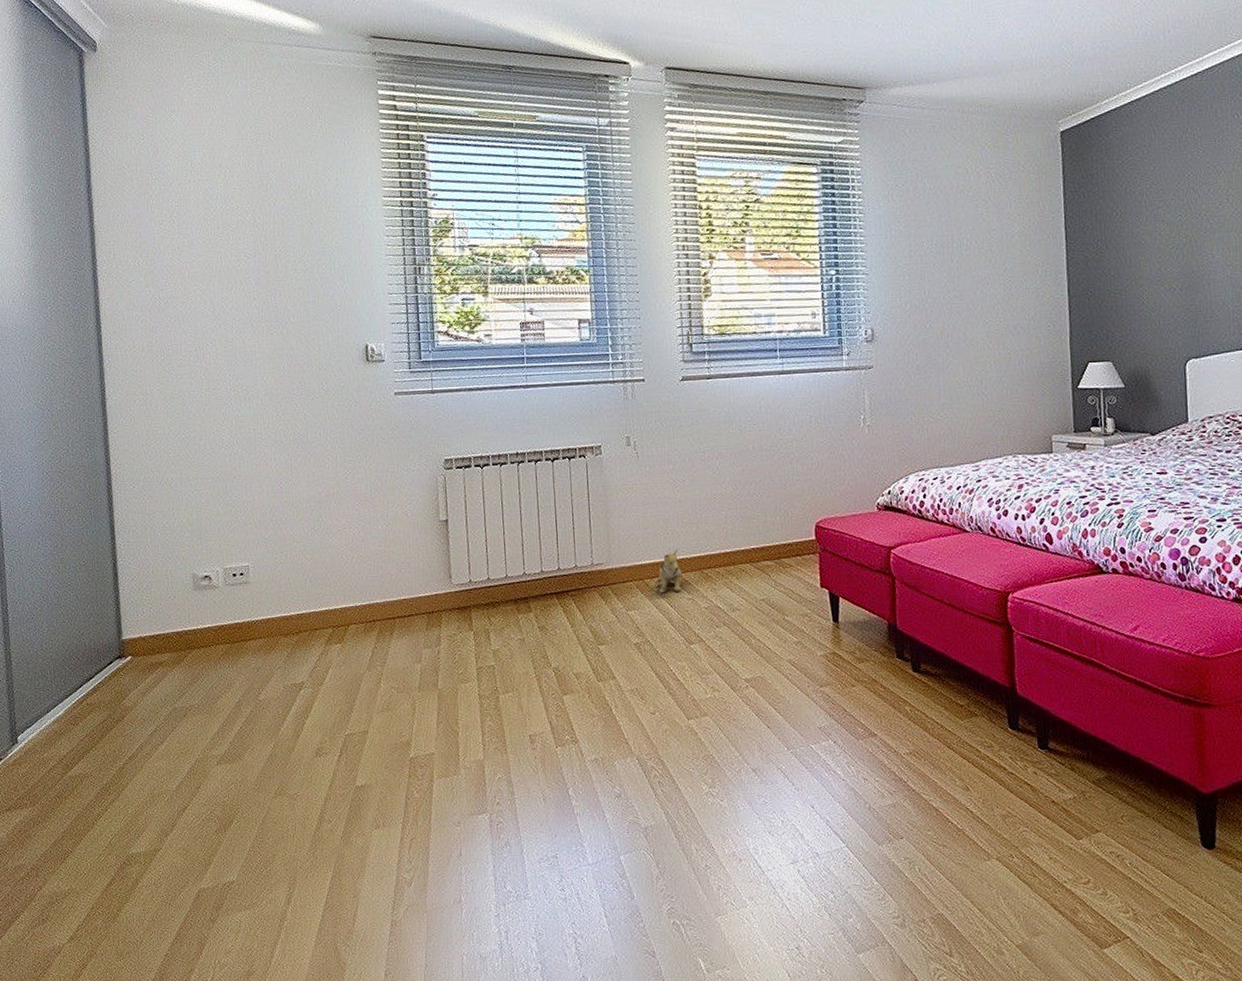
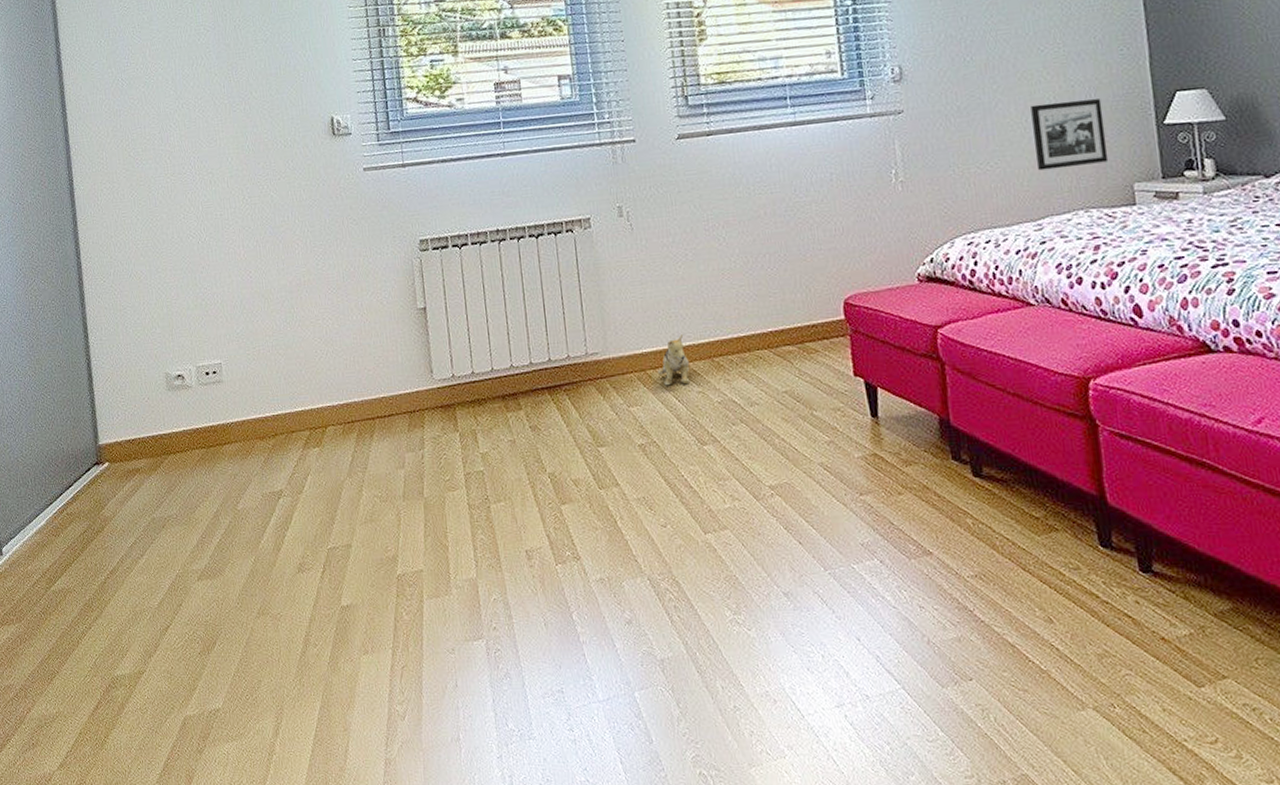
picture frame: none [975,365,1034,422] -> present [1030,99,1109,171]

